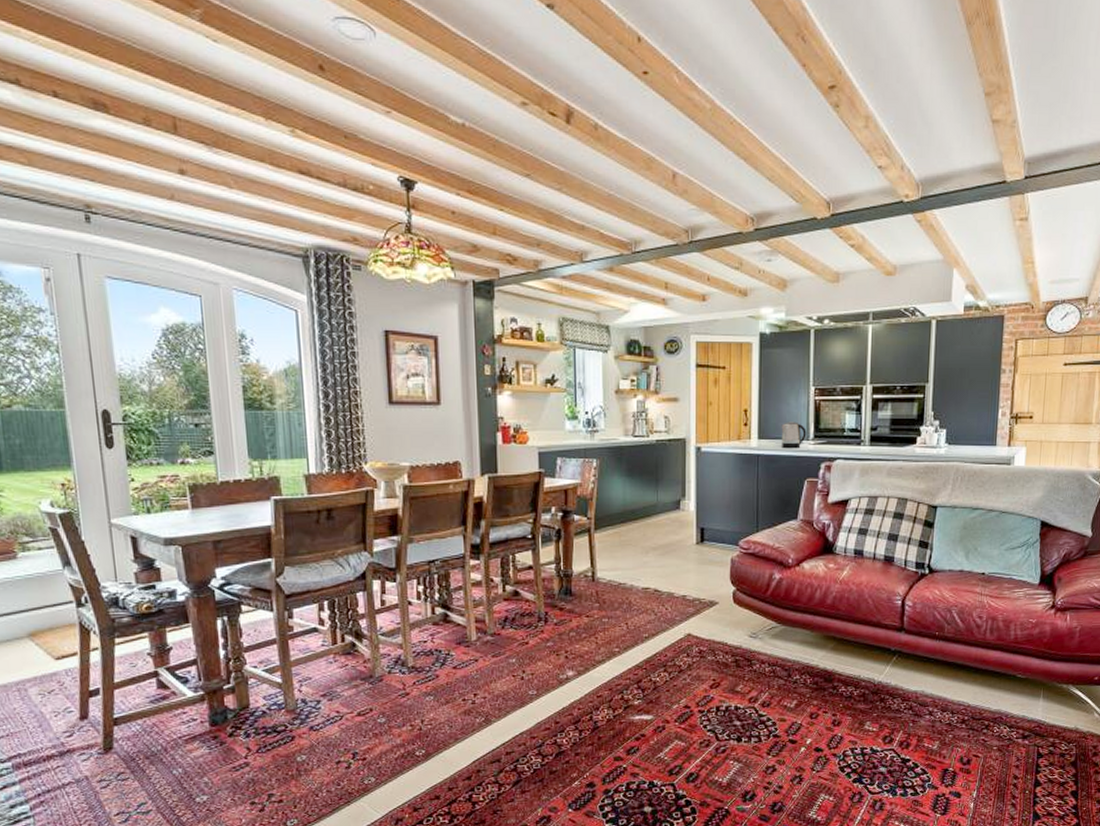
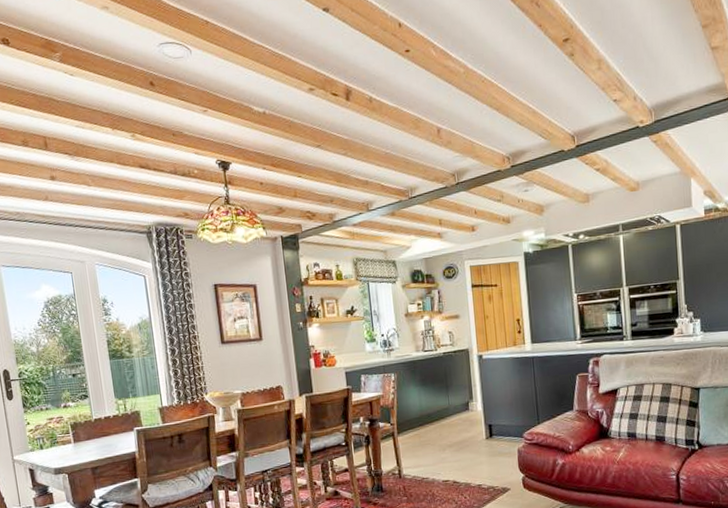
kettle: present [781,421,807,449] -> none [550,325,574,350]

